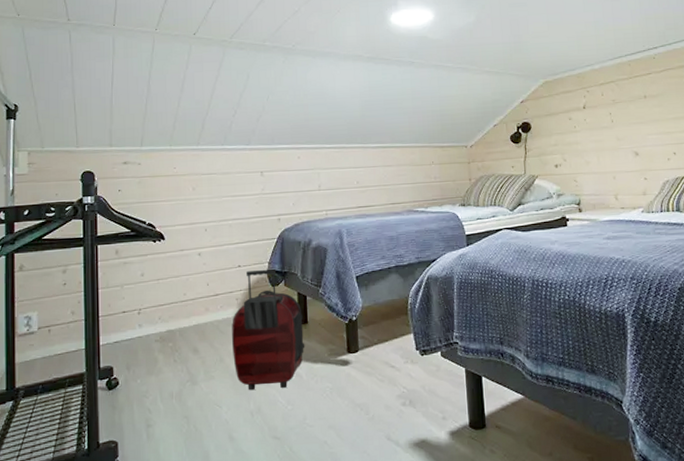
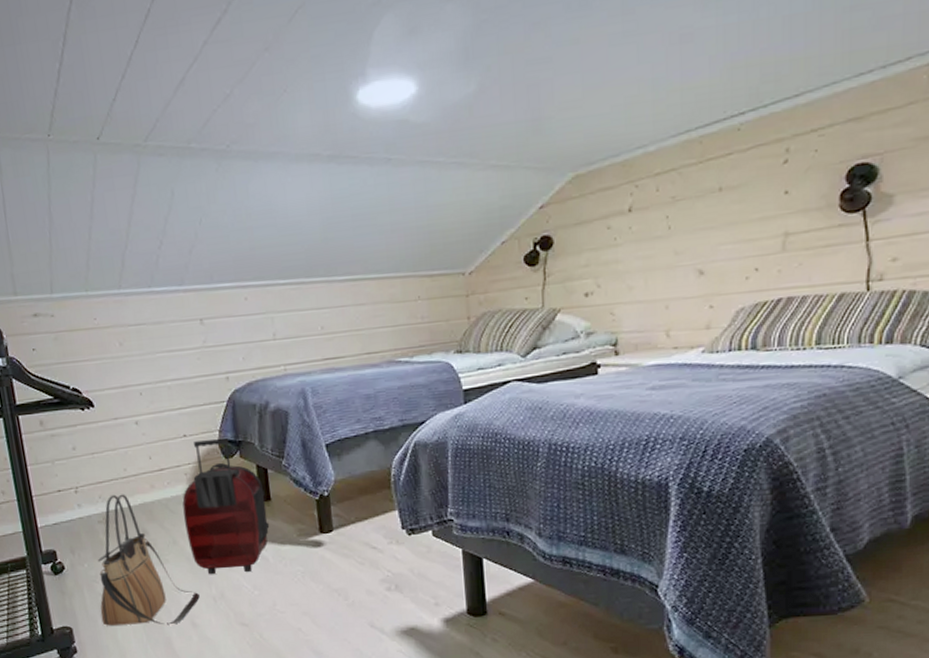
tote bag: none [146,316,239,440] -> present [97,494,200,626]

